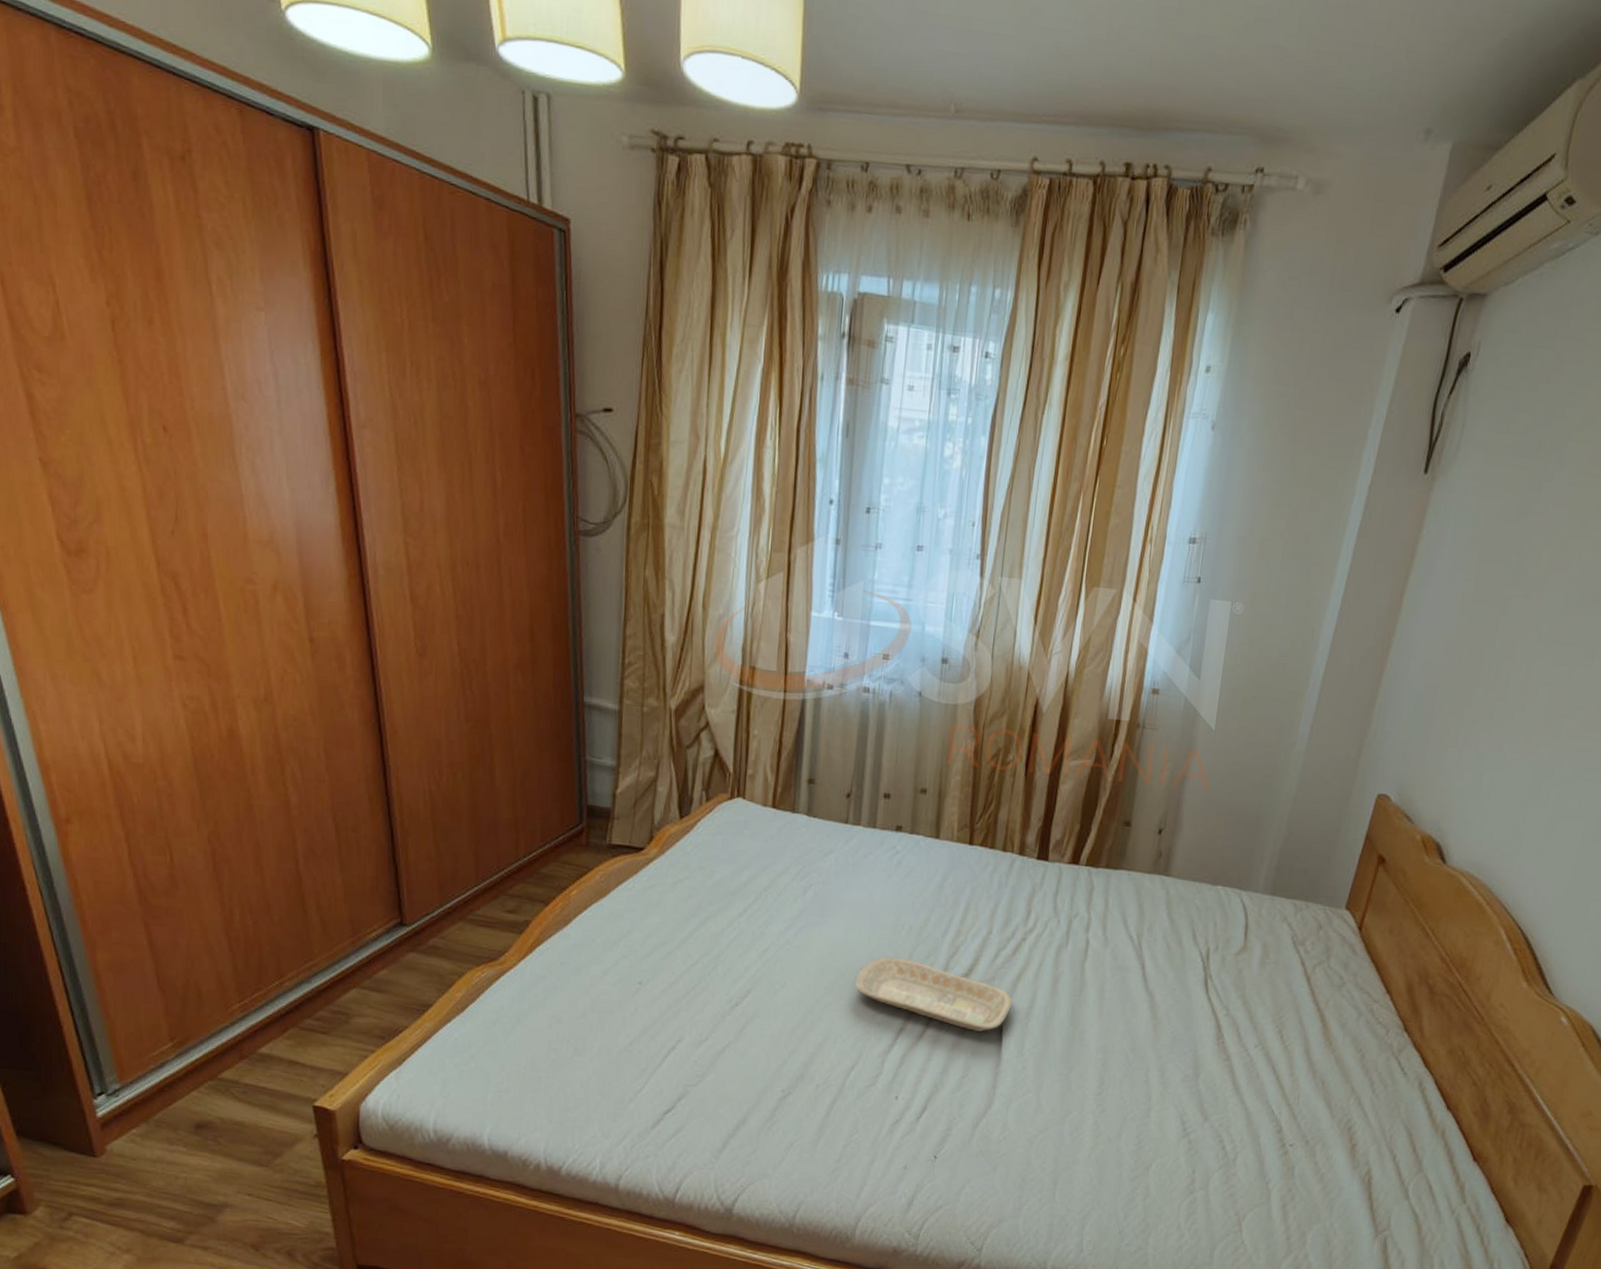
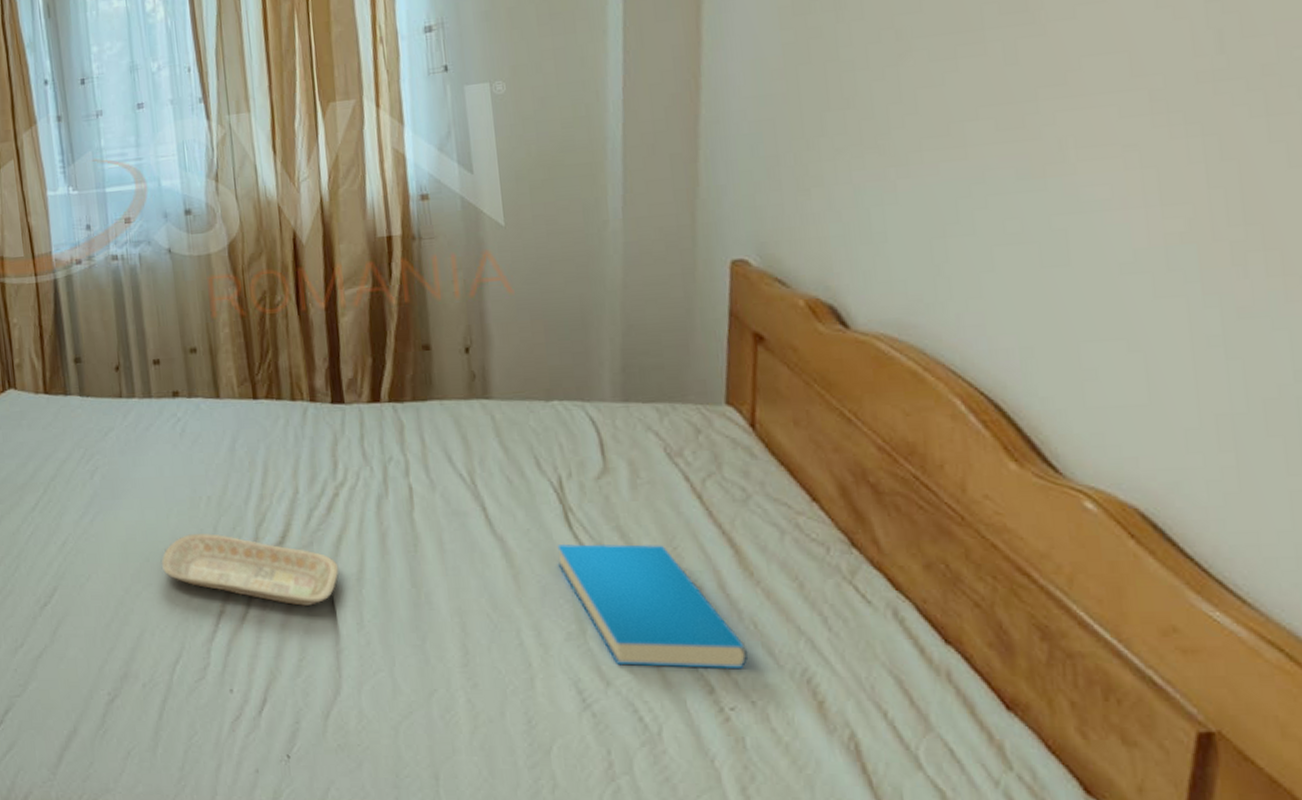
book: none [1190,1003,1313,1115] -> present [557,543,748,670]

